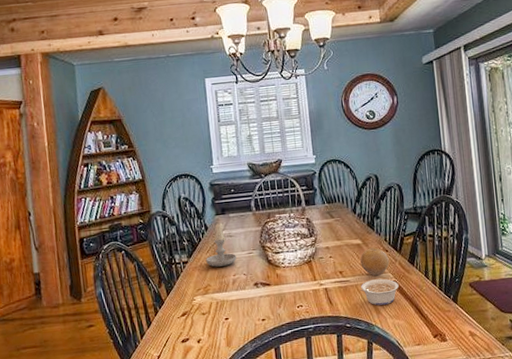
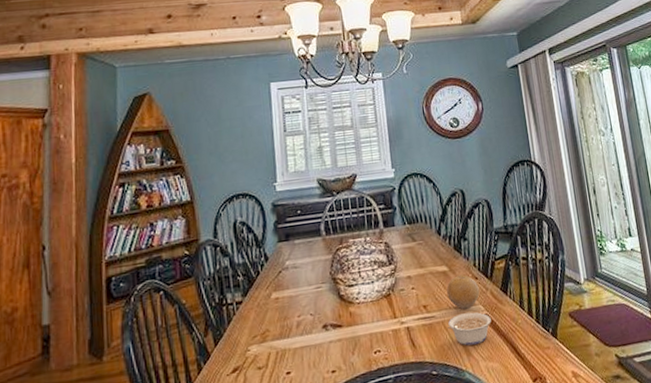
candle: present [206,222,237,267] -> none [264,250,302,307]

